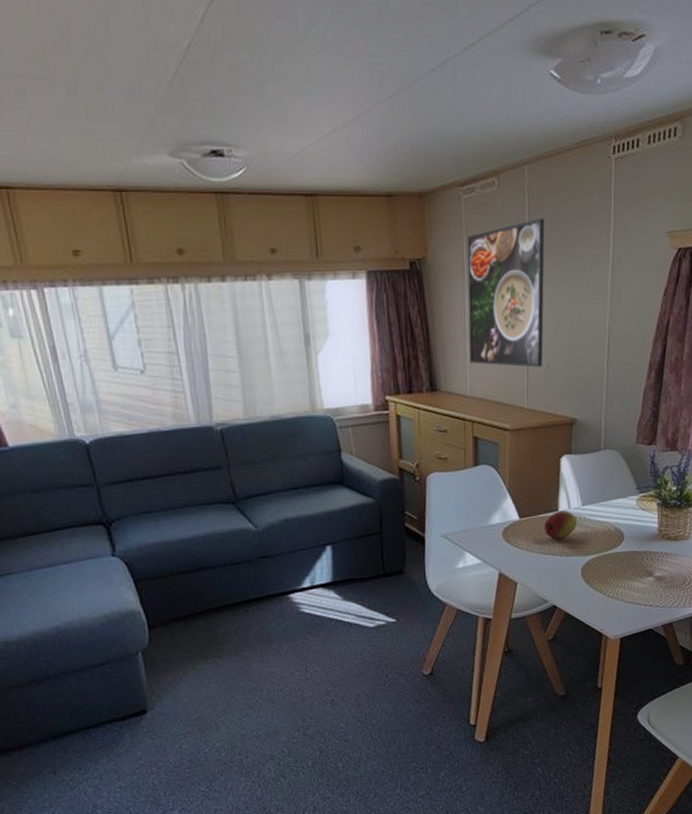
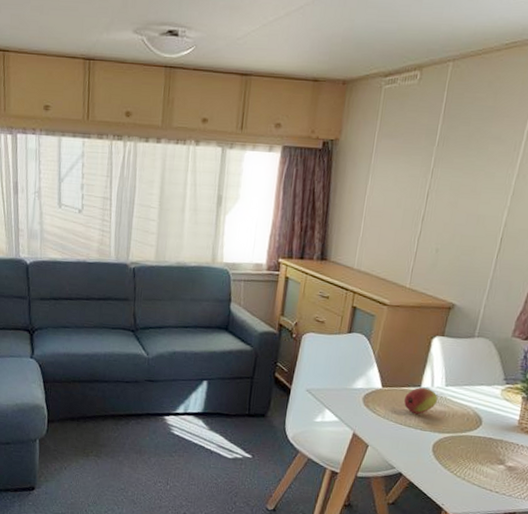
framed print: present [467,219,545,368] -> none [361,113,460,252]

